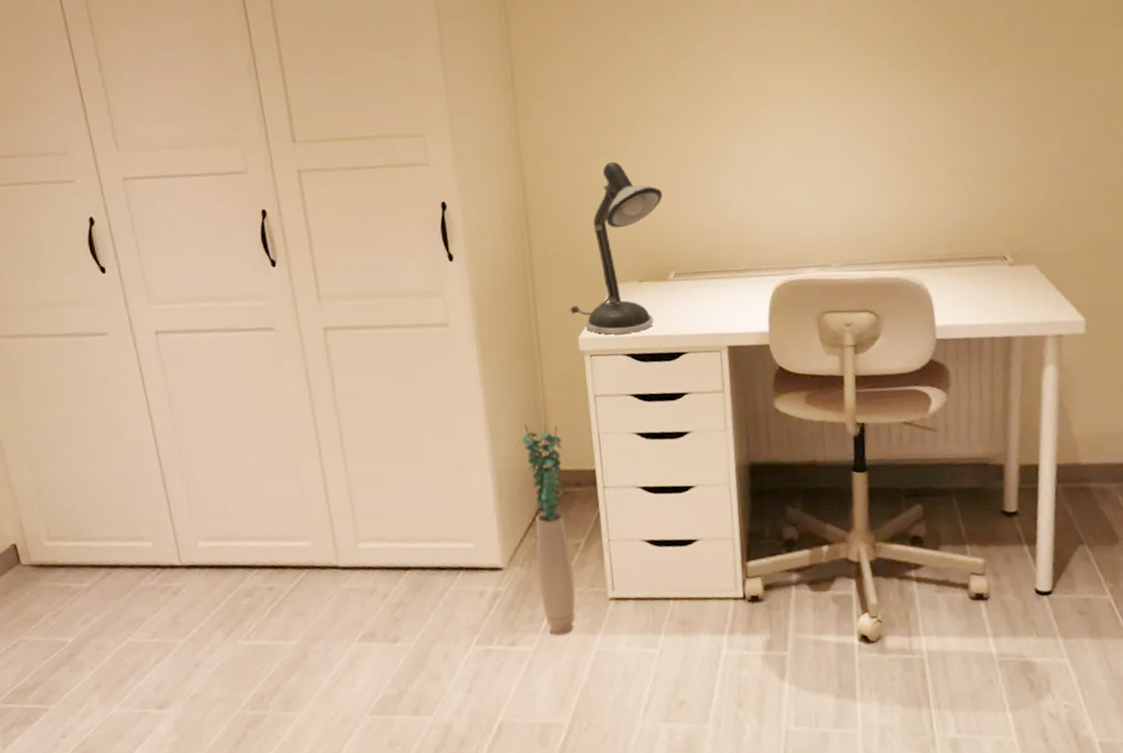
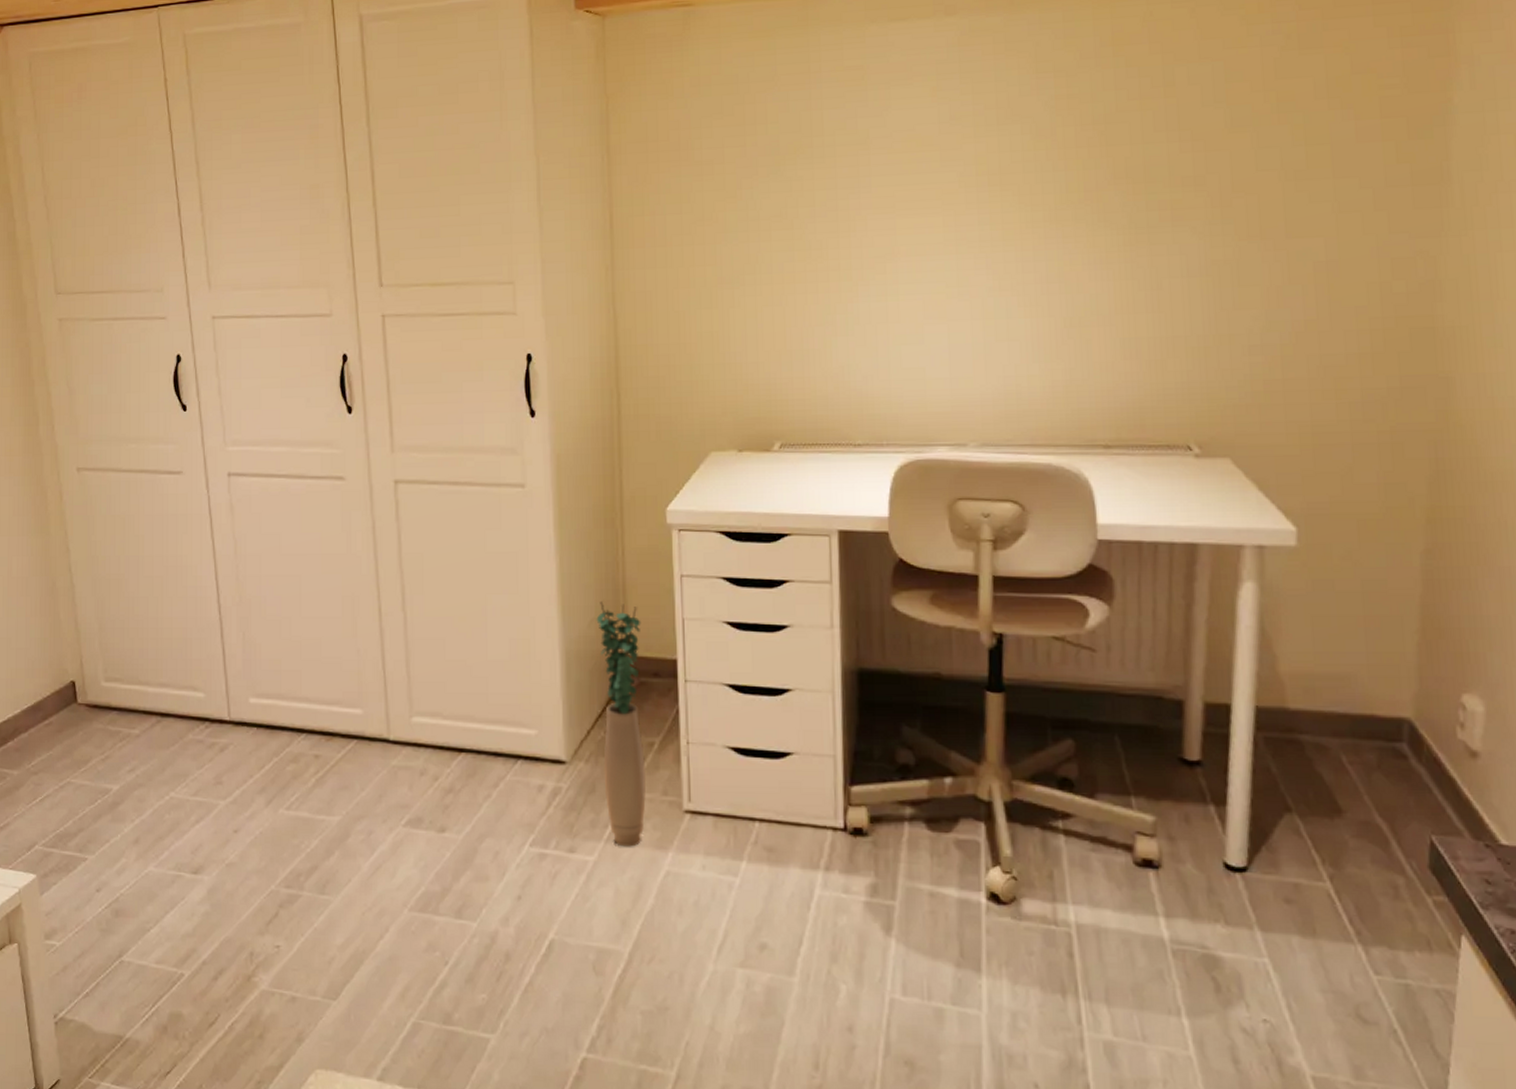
desk lamp: present [568,161,663,335] -> none [657,317,771,508]

